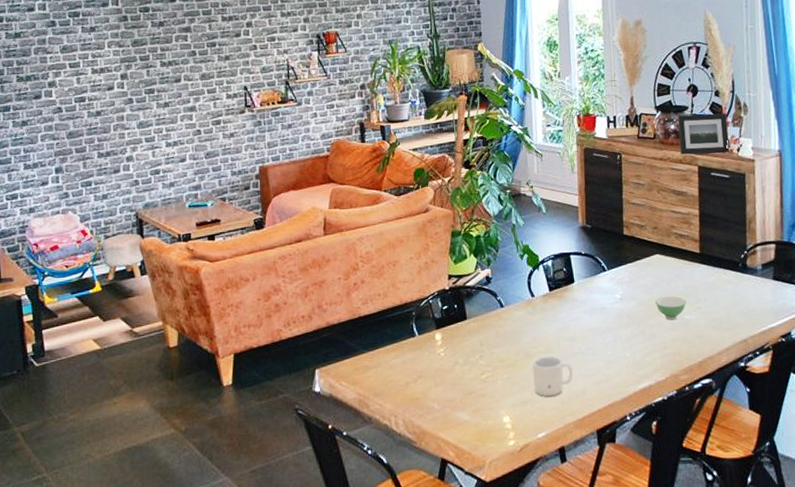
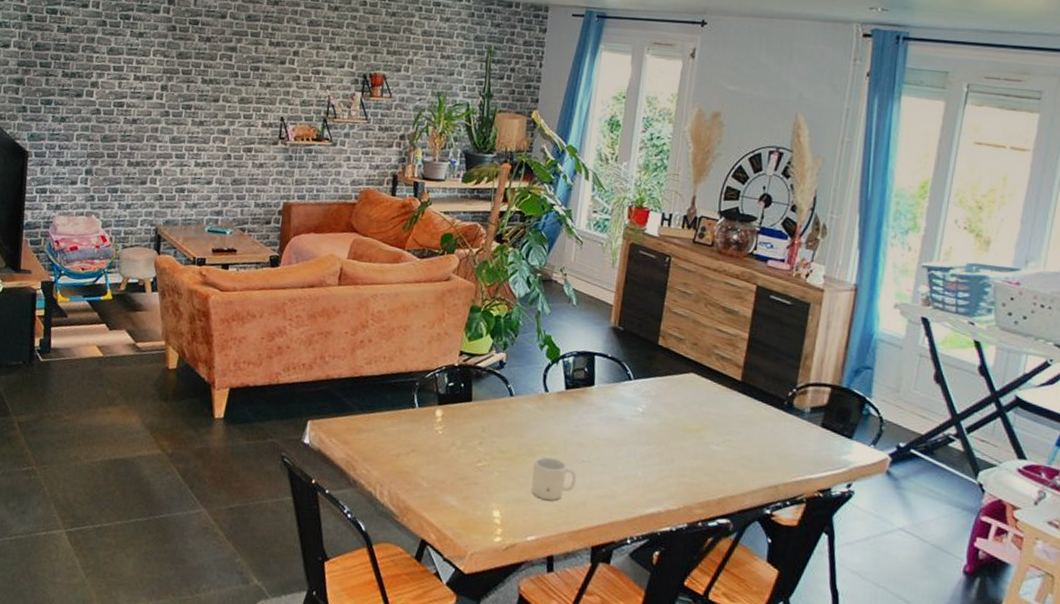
bowl: present [654,296,687,320] -> none [680,420,716,448]
picture frame: present [677,113,730,155] -> none [739,226,800,277]

